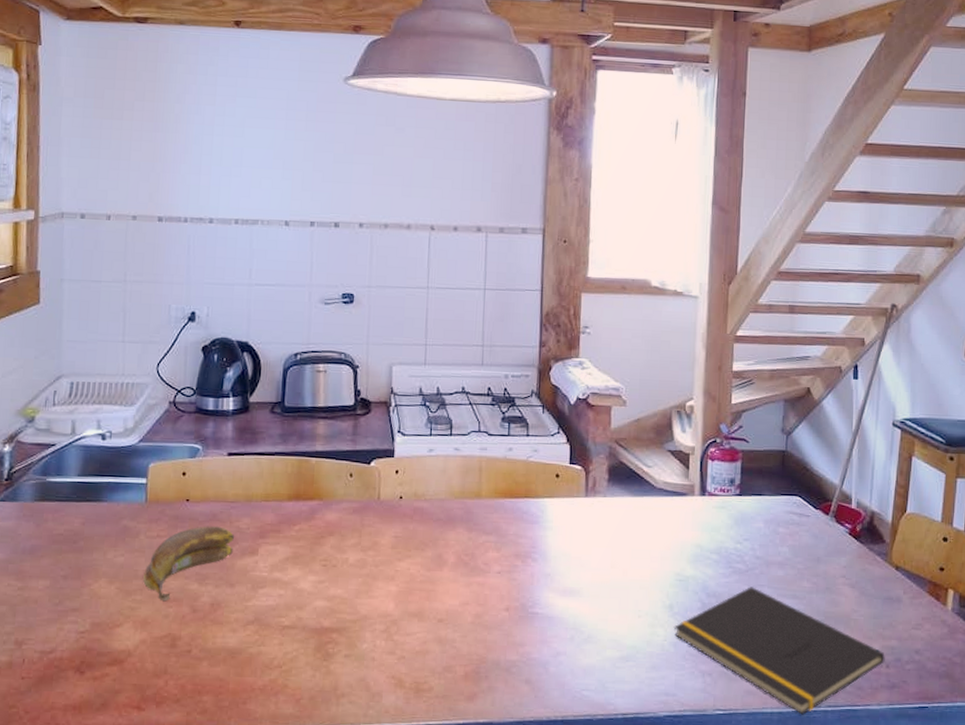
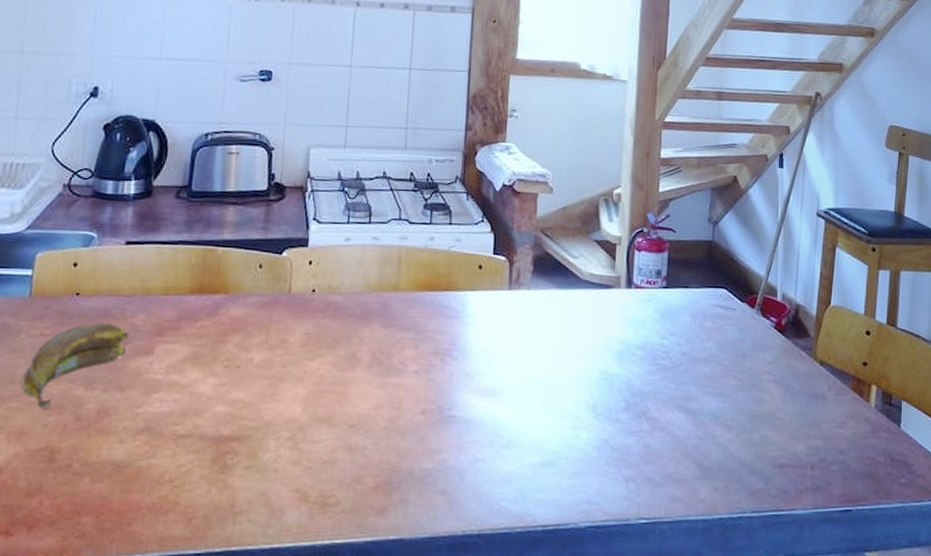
notepad: present [673,587,885,715] -> none [597,385,810,522]

